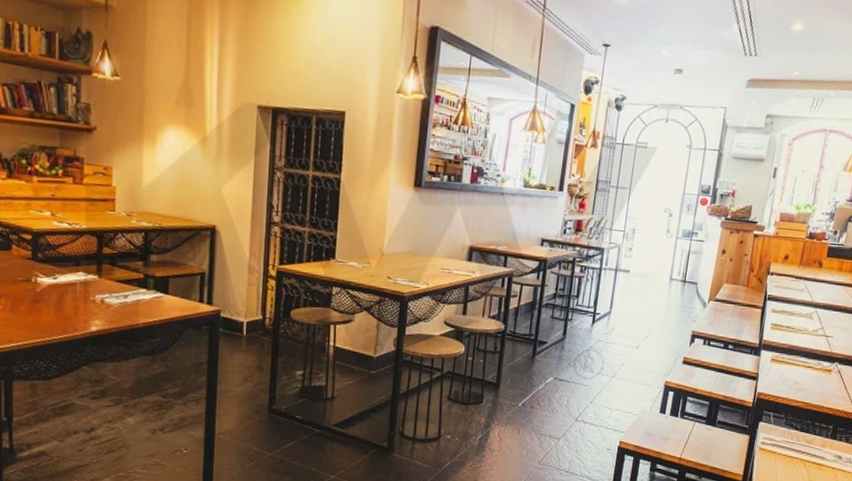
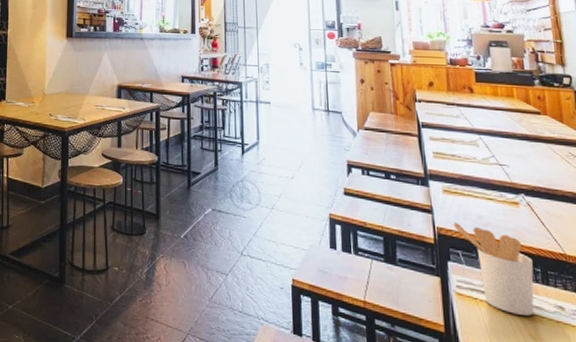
utensil holder: none [772,387,828,464] -> present [453,222,534,316]

